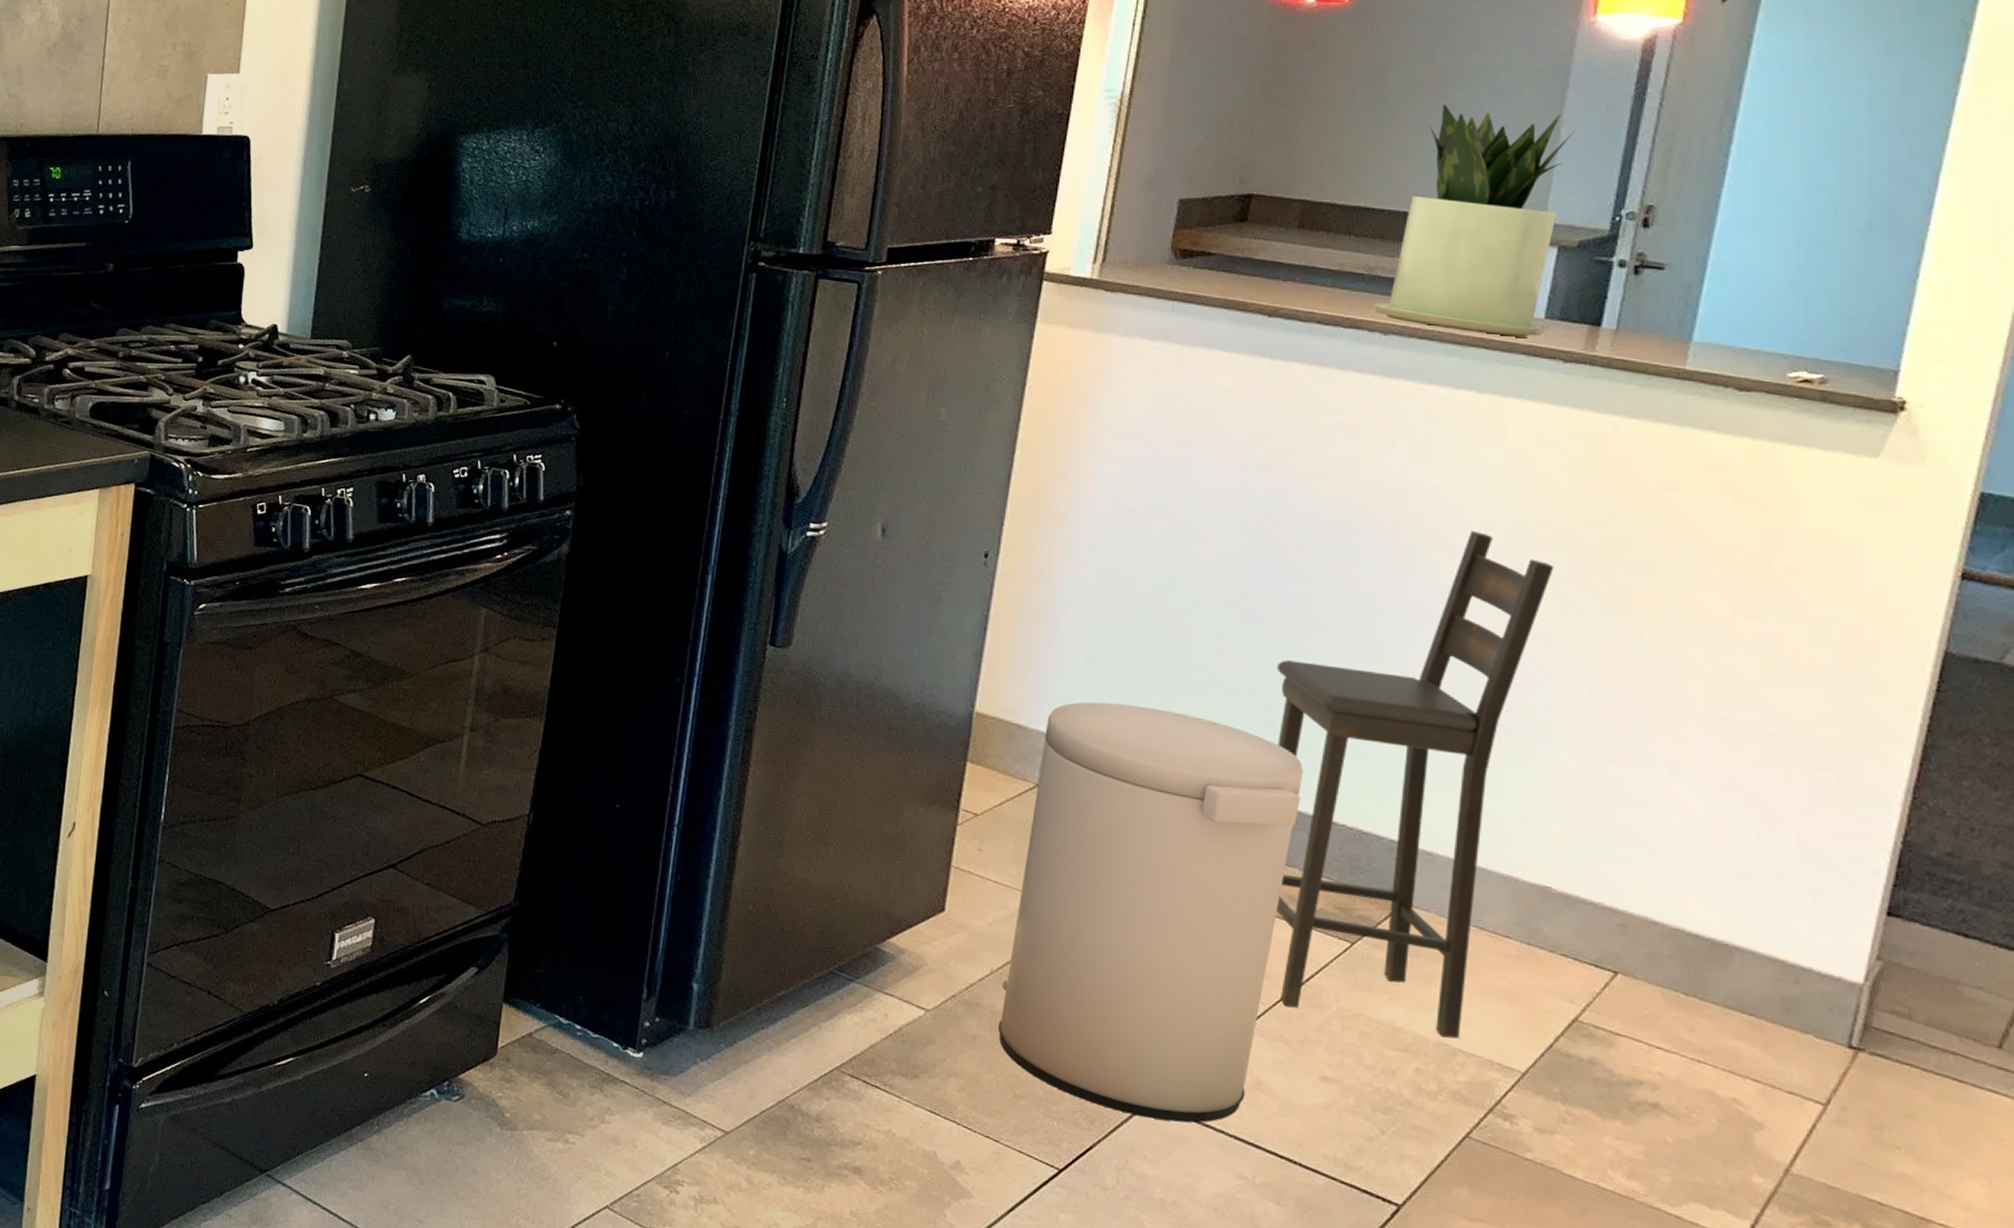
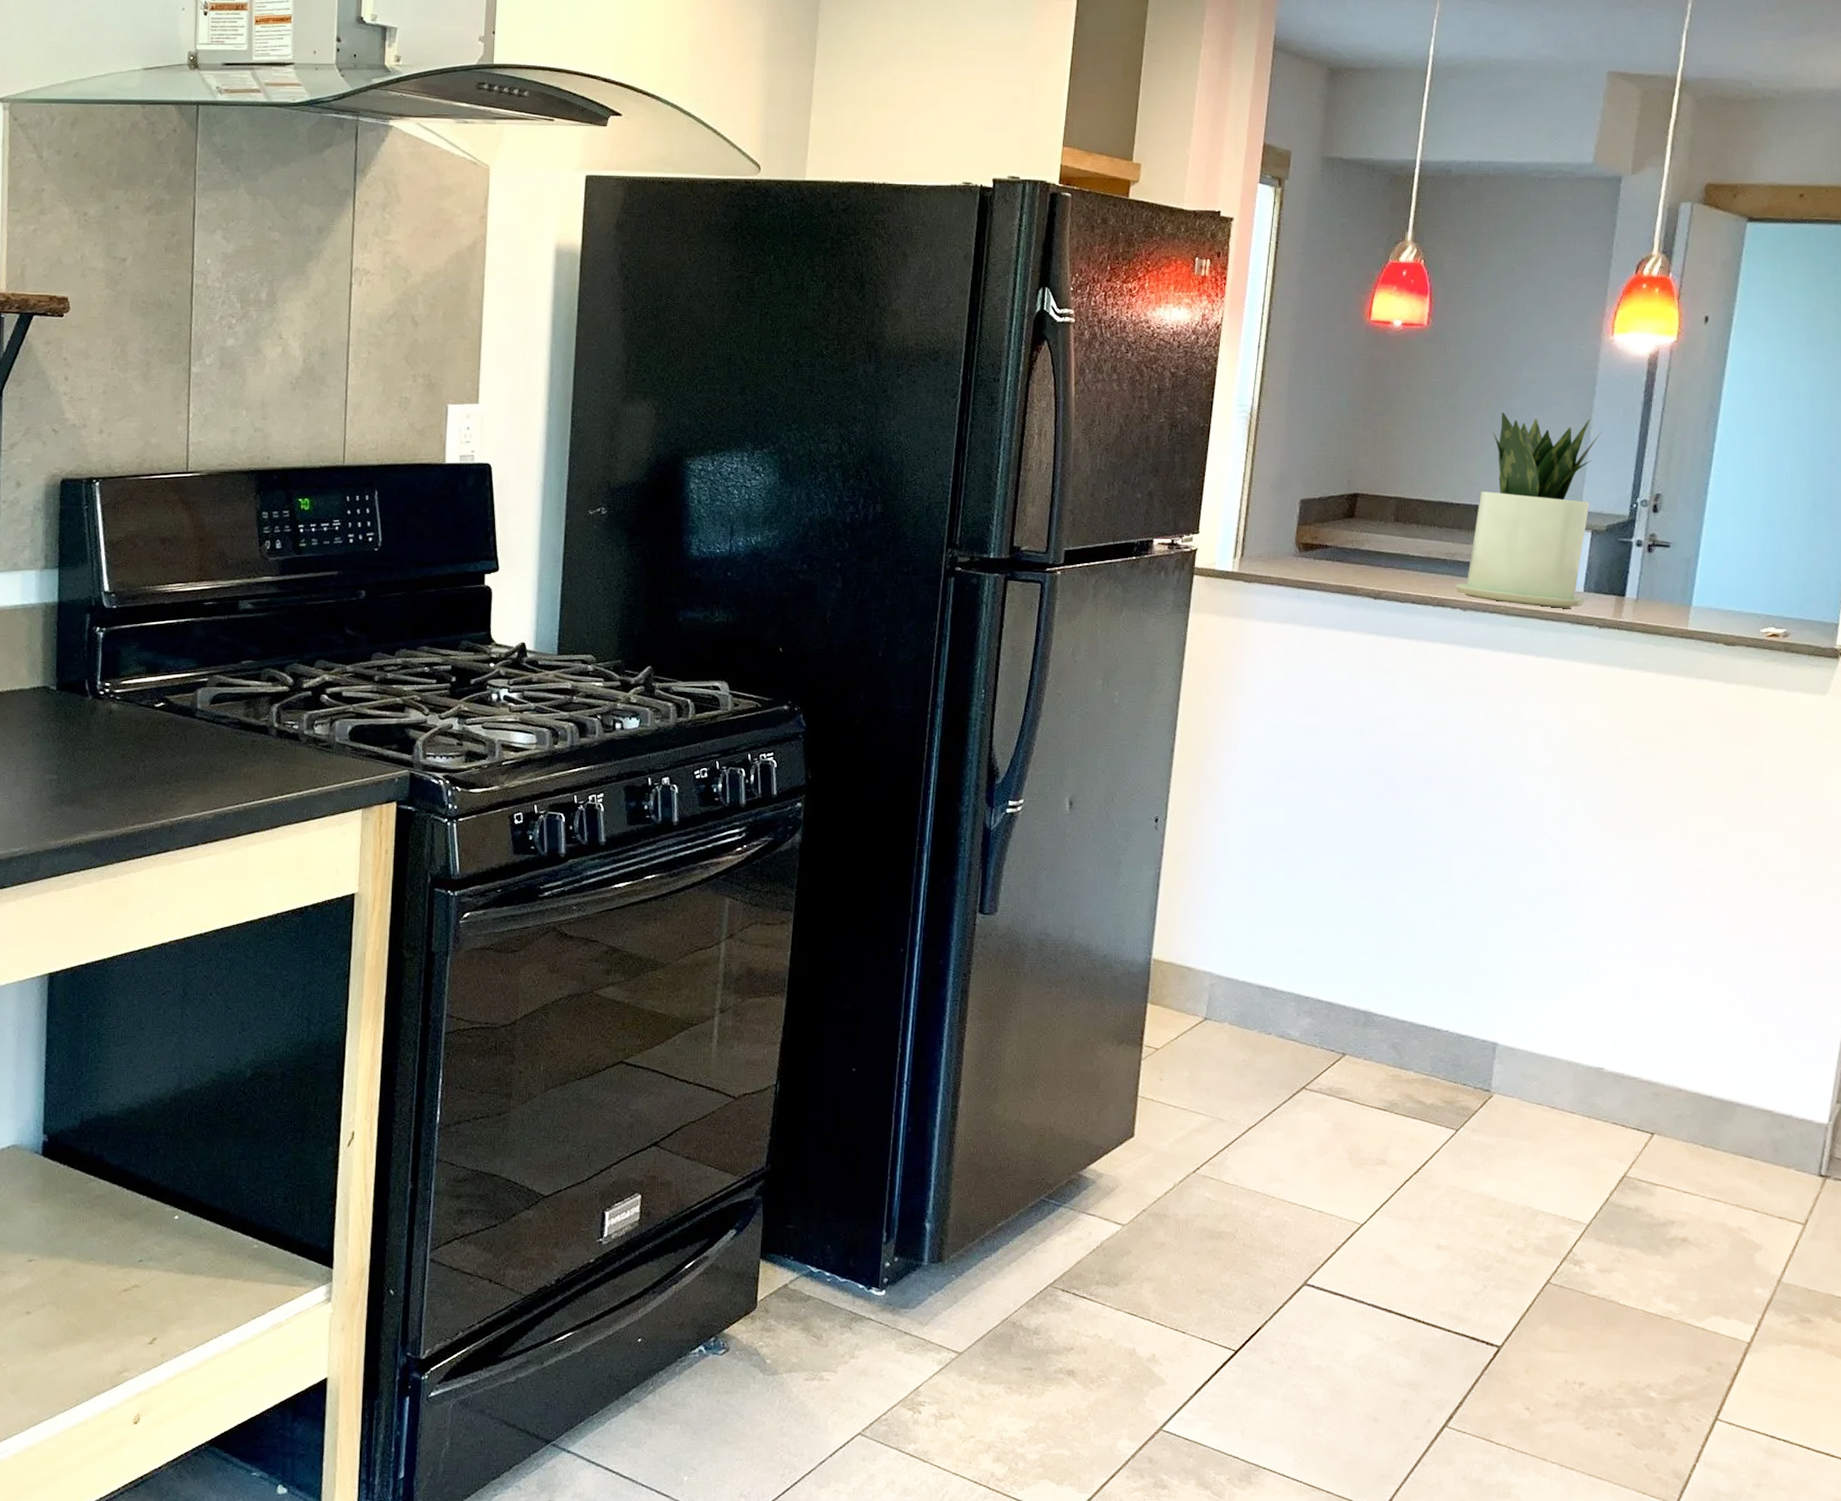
pedal bin: present [998,702,1304,1123] -> none [1182,942,1415,1298]
bar stool: present [1276,530,1555,1039] -> none [1390,773,1597,1202]

